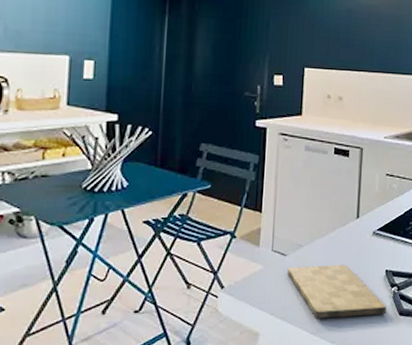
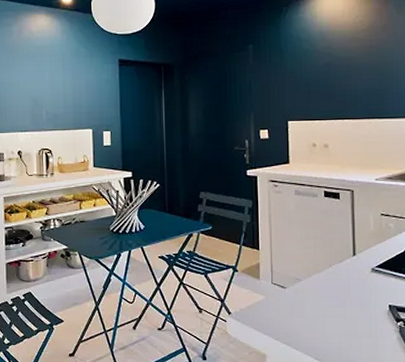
cutting board: present [287,264,386,318] -> none [288,298,393,348]

